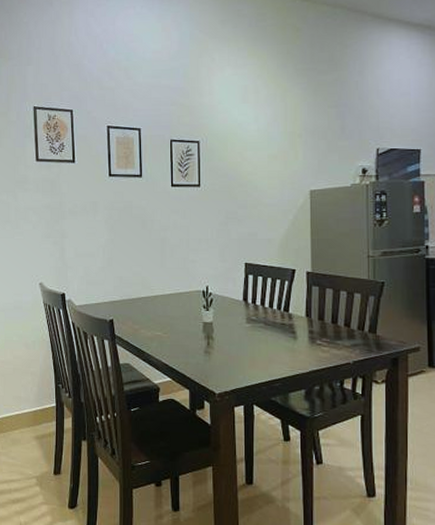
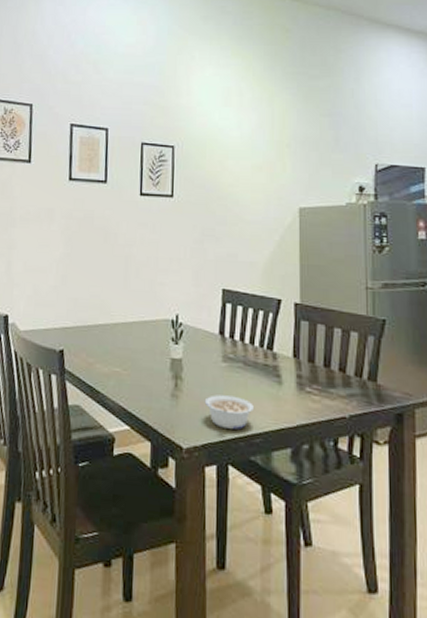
legume: none [232,350,273,377] -> present [204,395,254,429]

